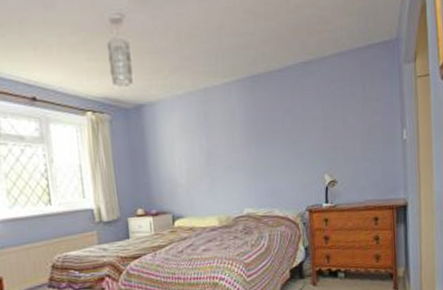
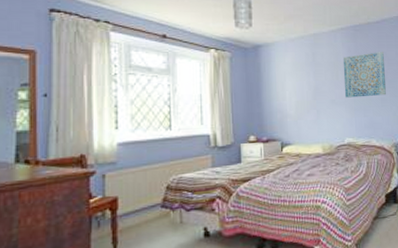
wall art: none [240,107,290,163] -> present [344,52,386,98]

